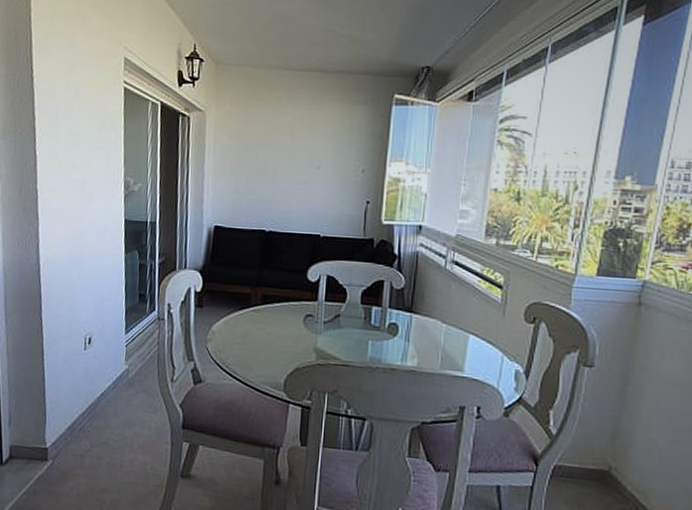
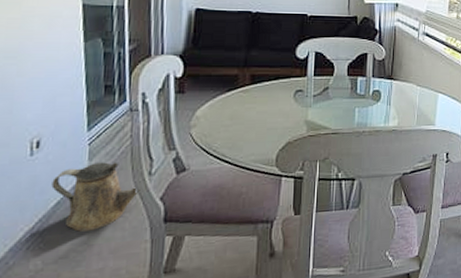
watering can: none [98,363,164,424] -> present [51,162,140,232]

